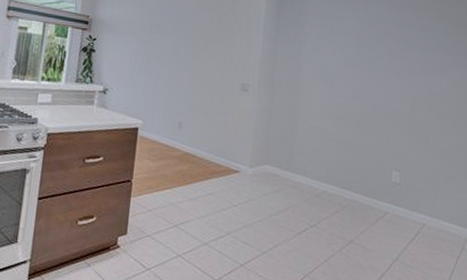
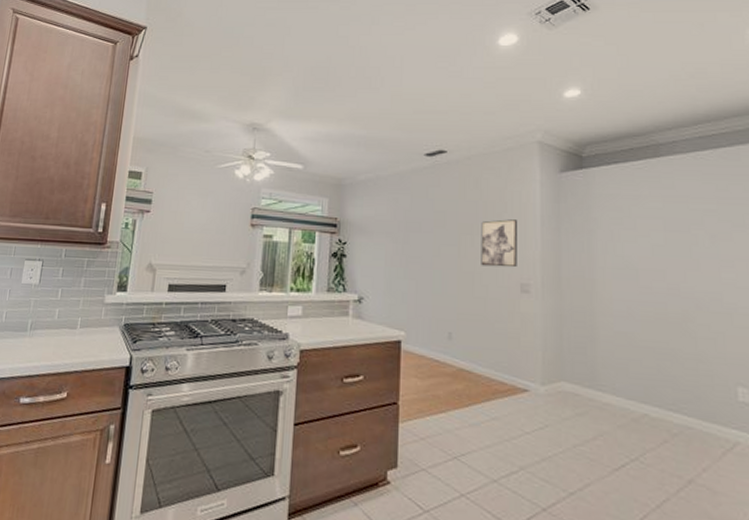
wall art: none [211,28,244,70] -> present [481,219,517,268]

